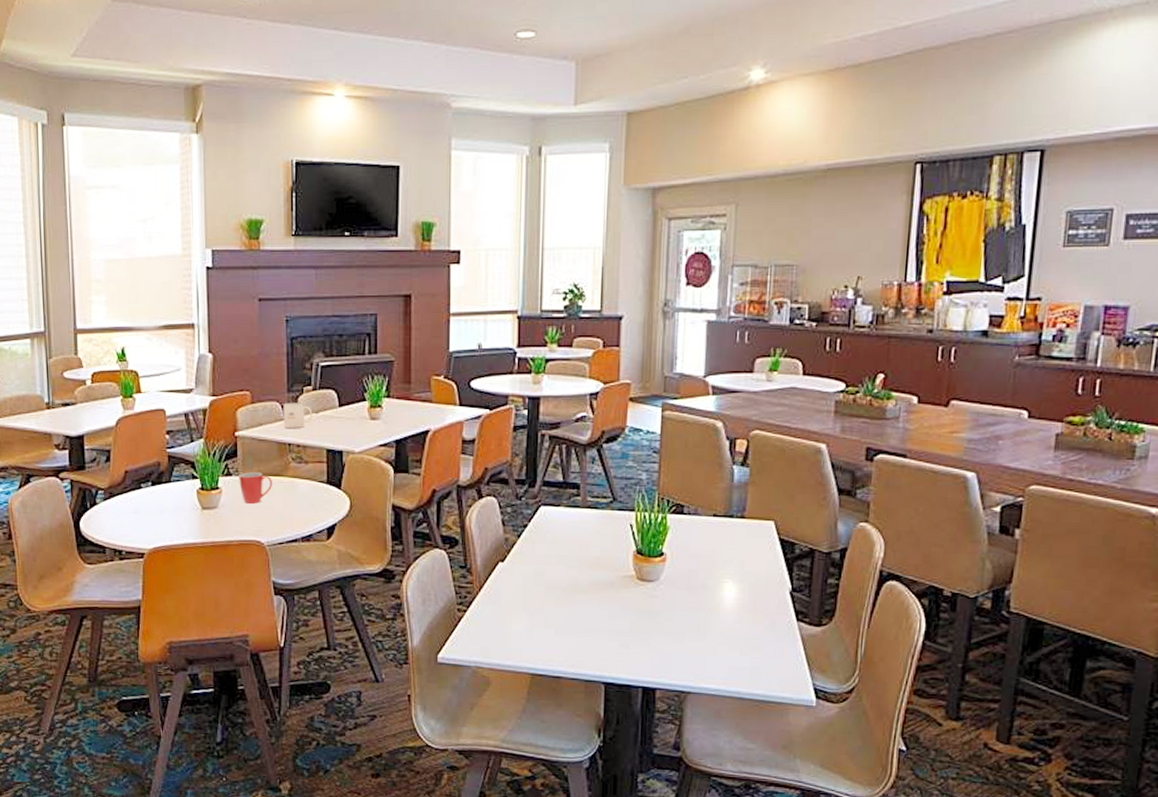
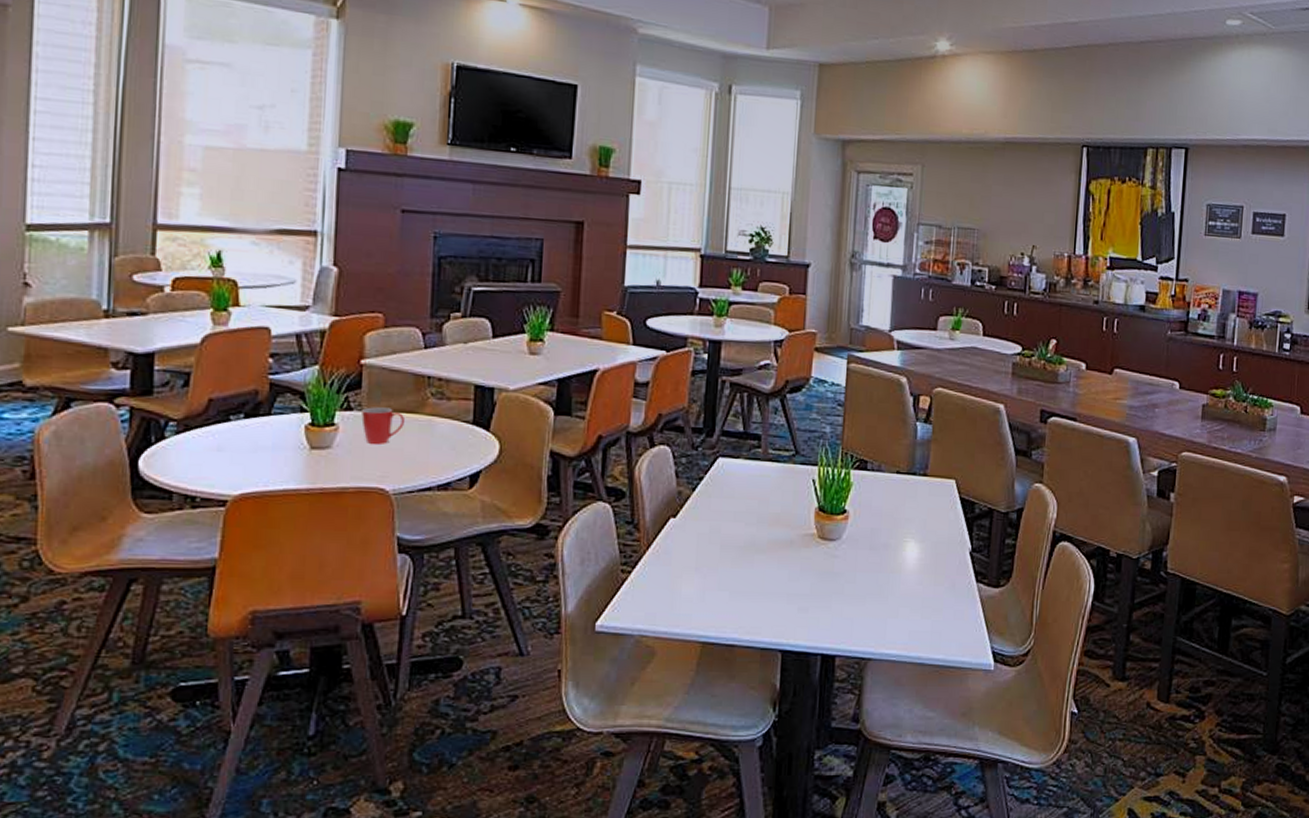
mug: present [283,402,313,429] -> none [423,329,460,360]

